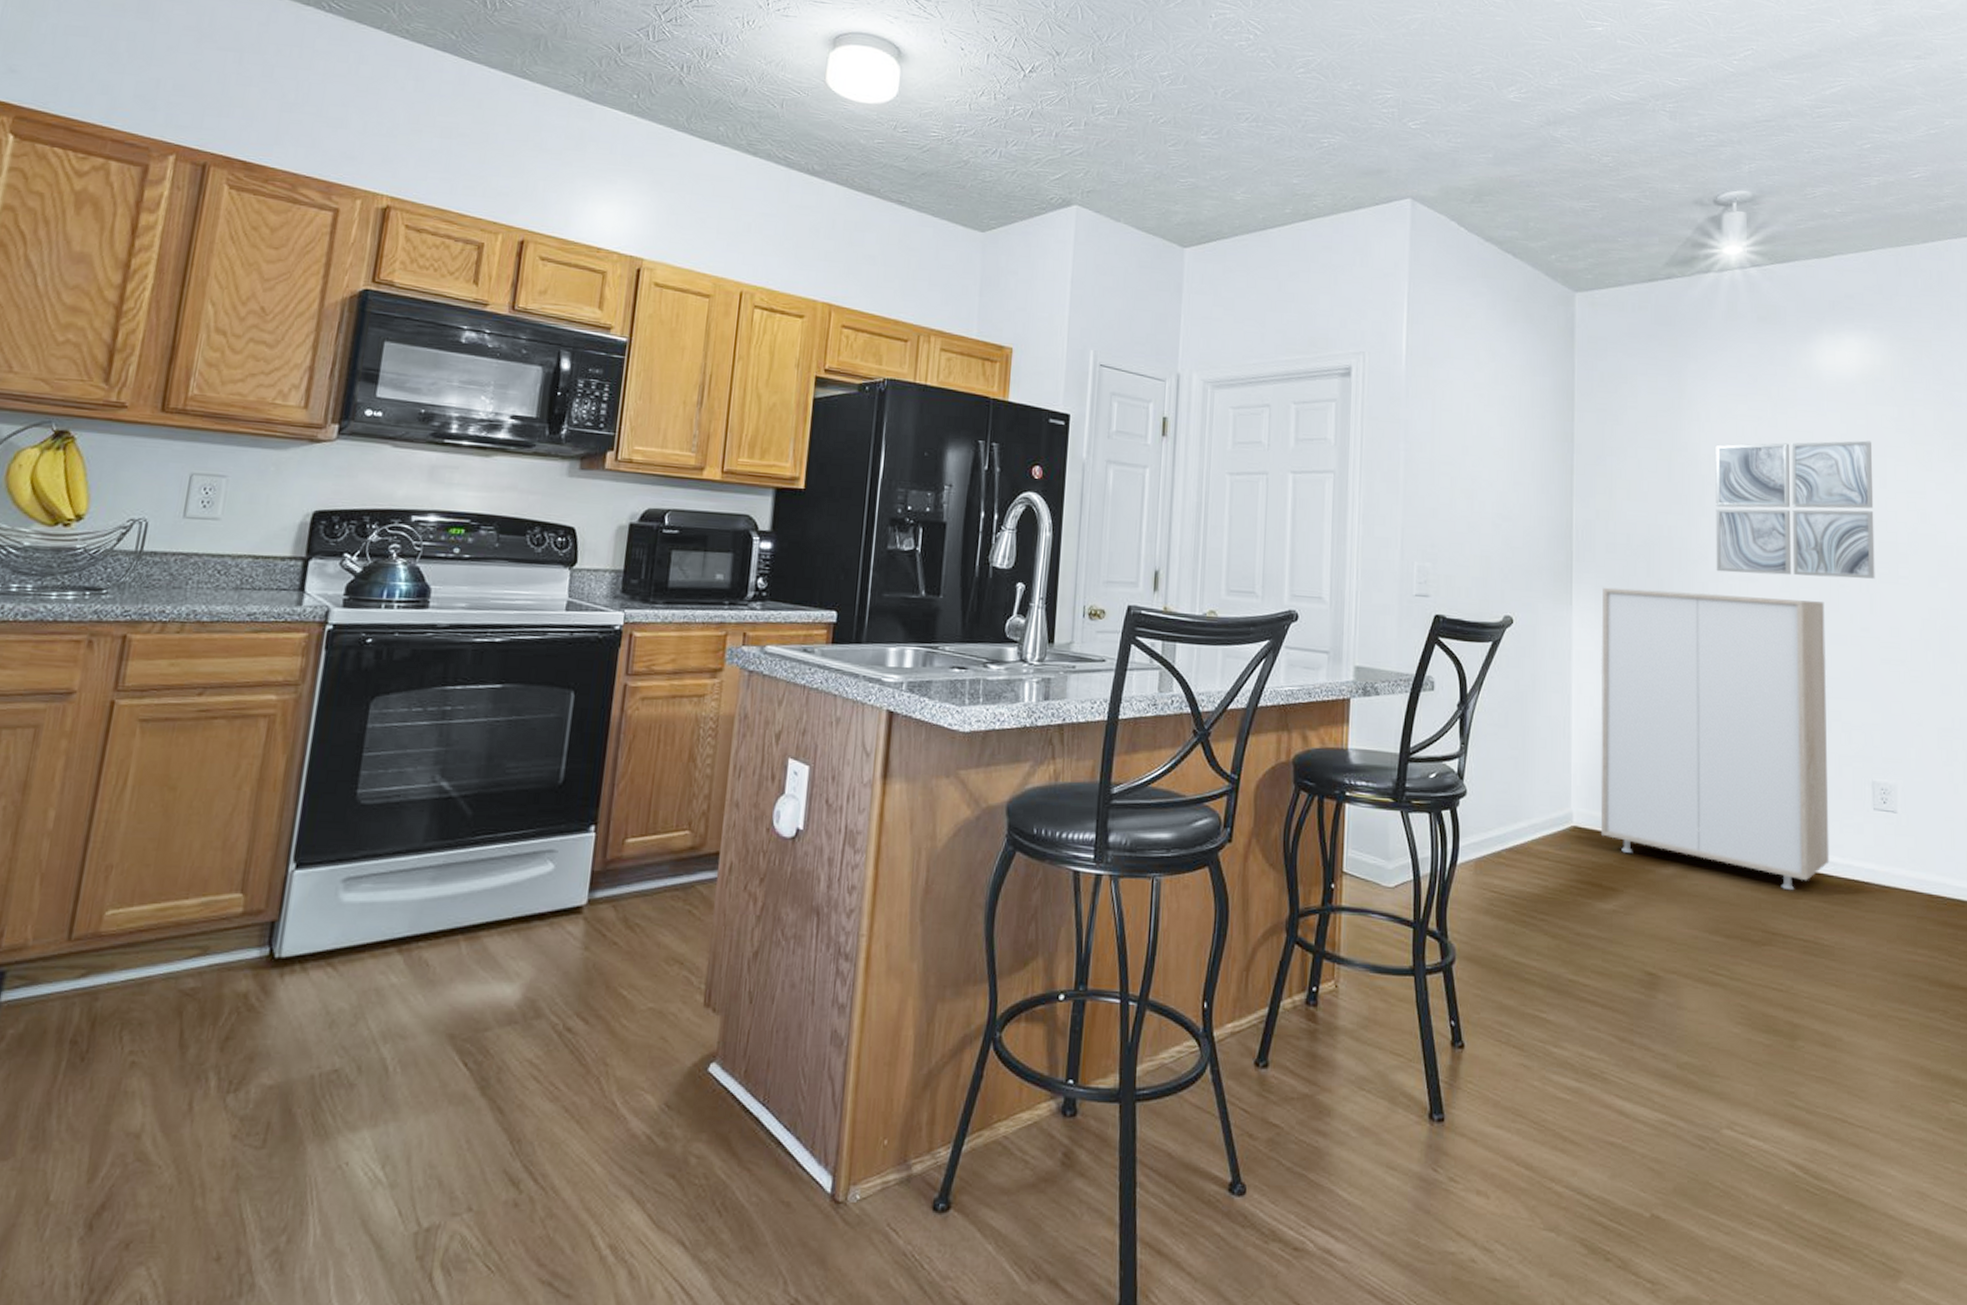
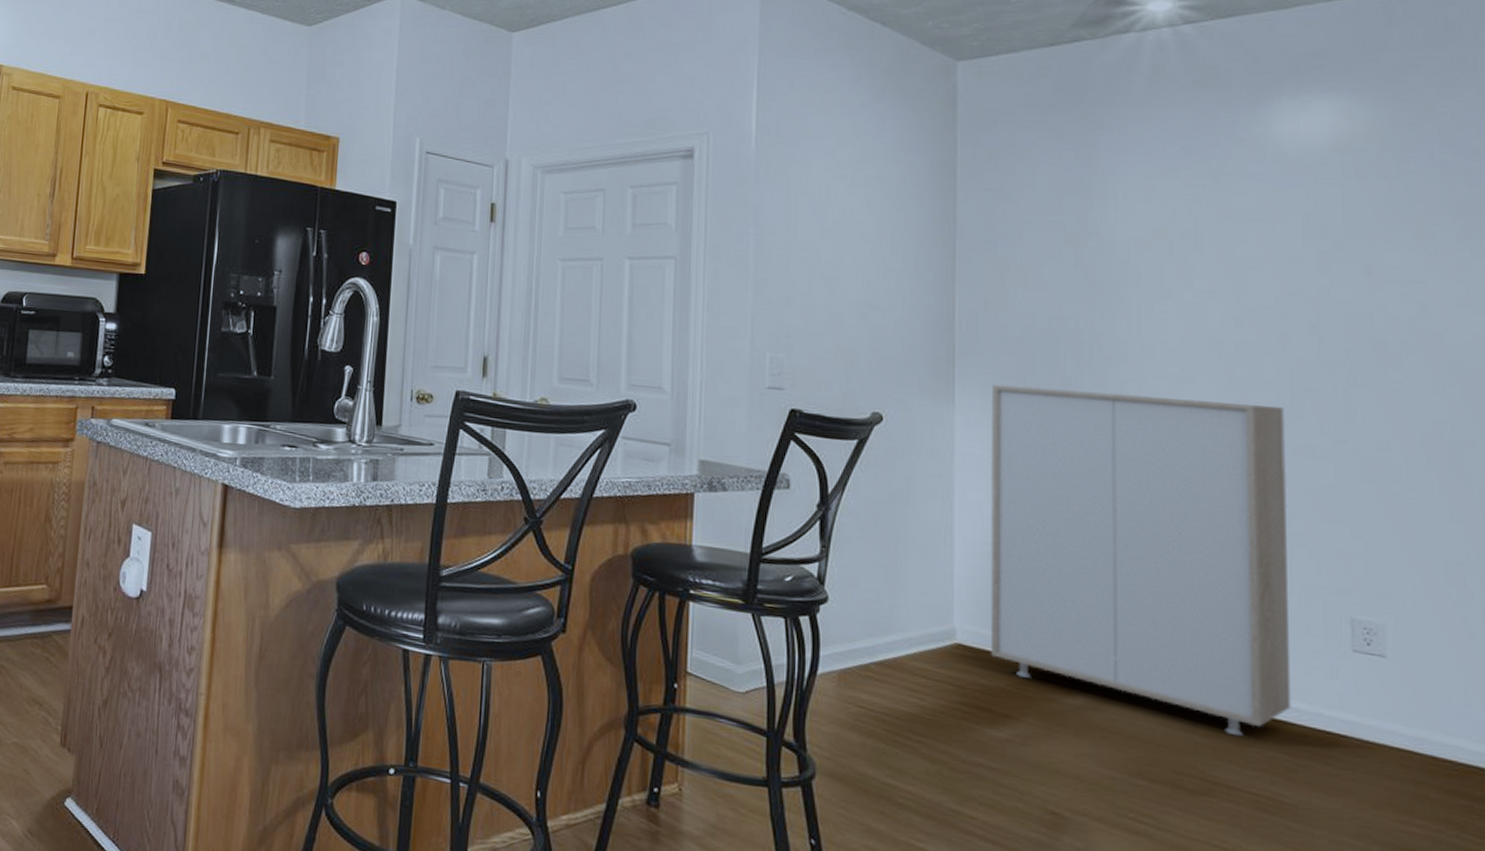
wall art: present [1715,440,1875,579] -> none [1137,221,1355,382]

